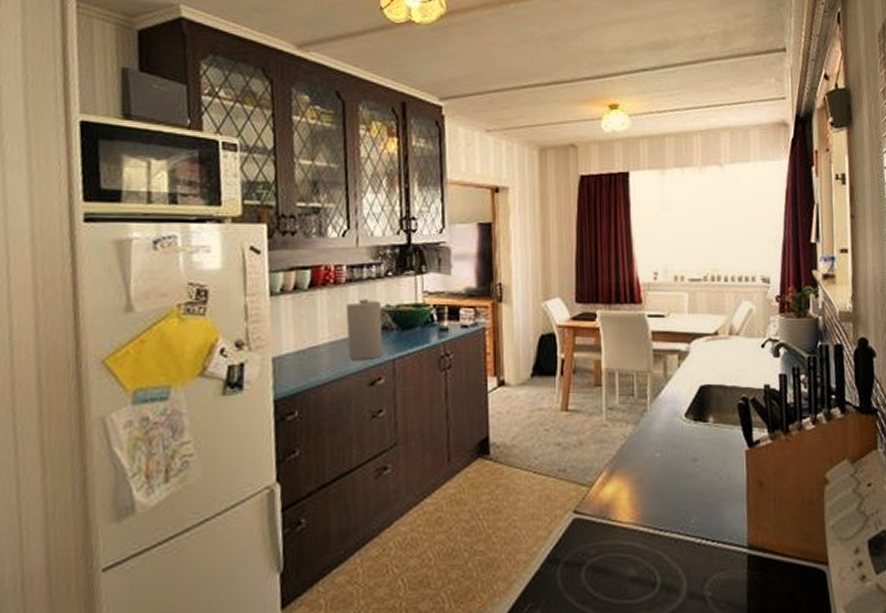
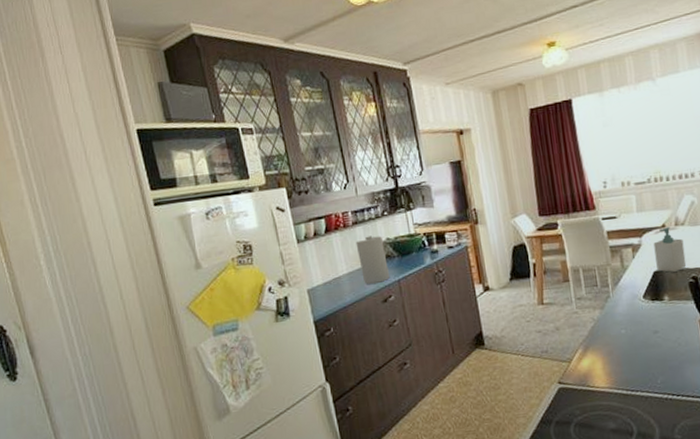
soap bottle: none [703,335,738,389] -> present [653,226,687,272]

